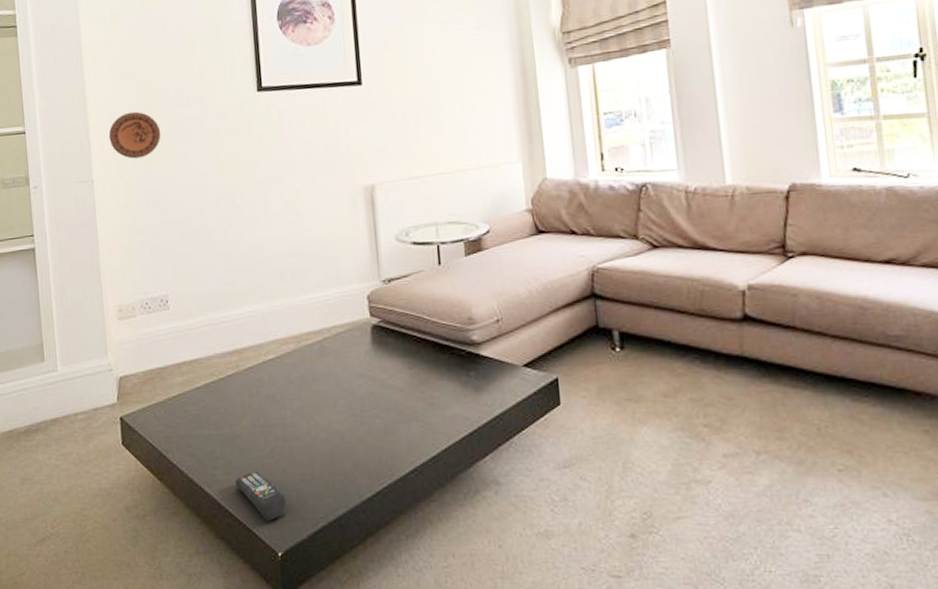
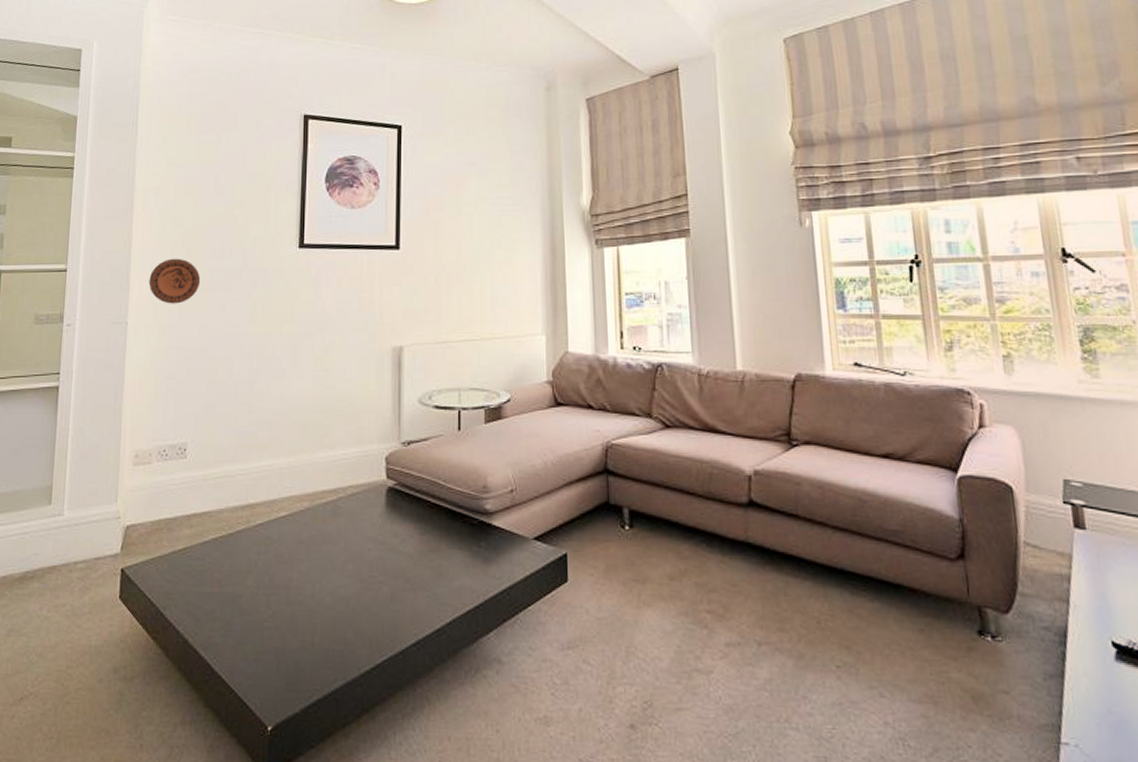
remote control: present [236,471,287,522] -> none [232,635,283,691]

